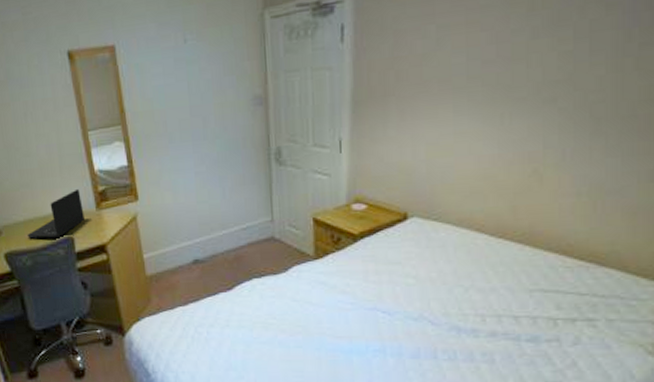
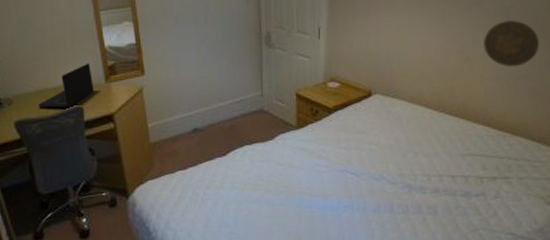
decorative plate: none [558,118,639,180] -> present [484,20,540,68]

